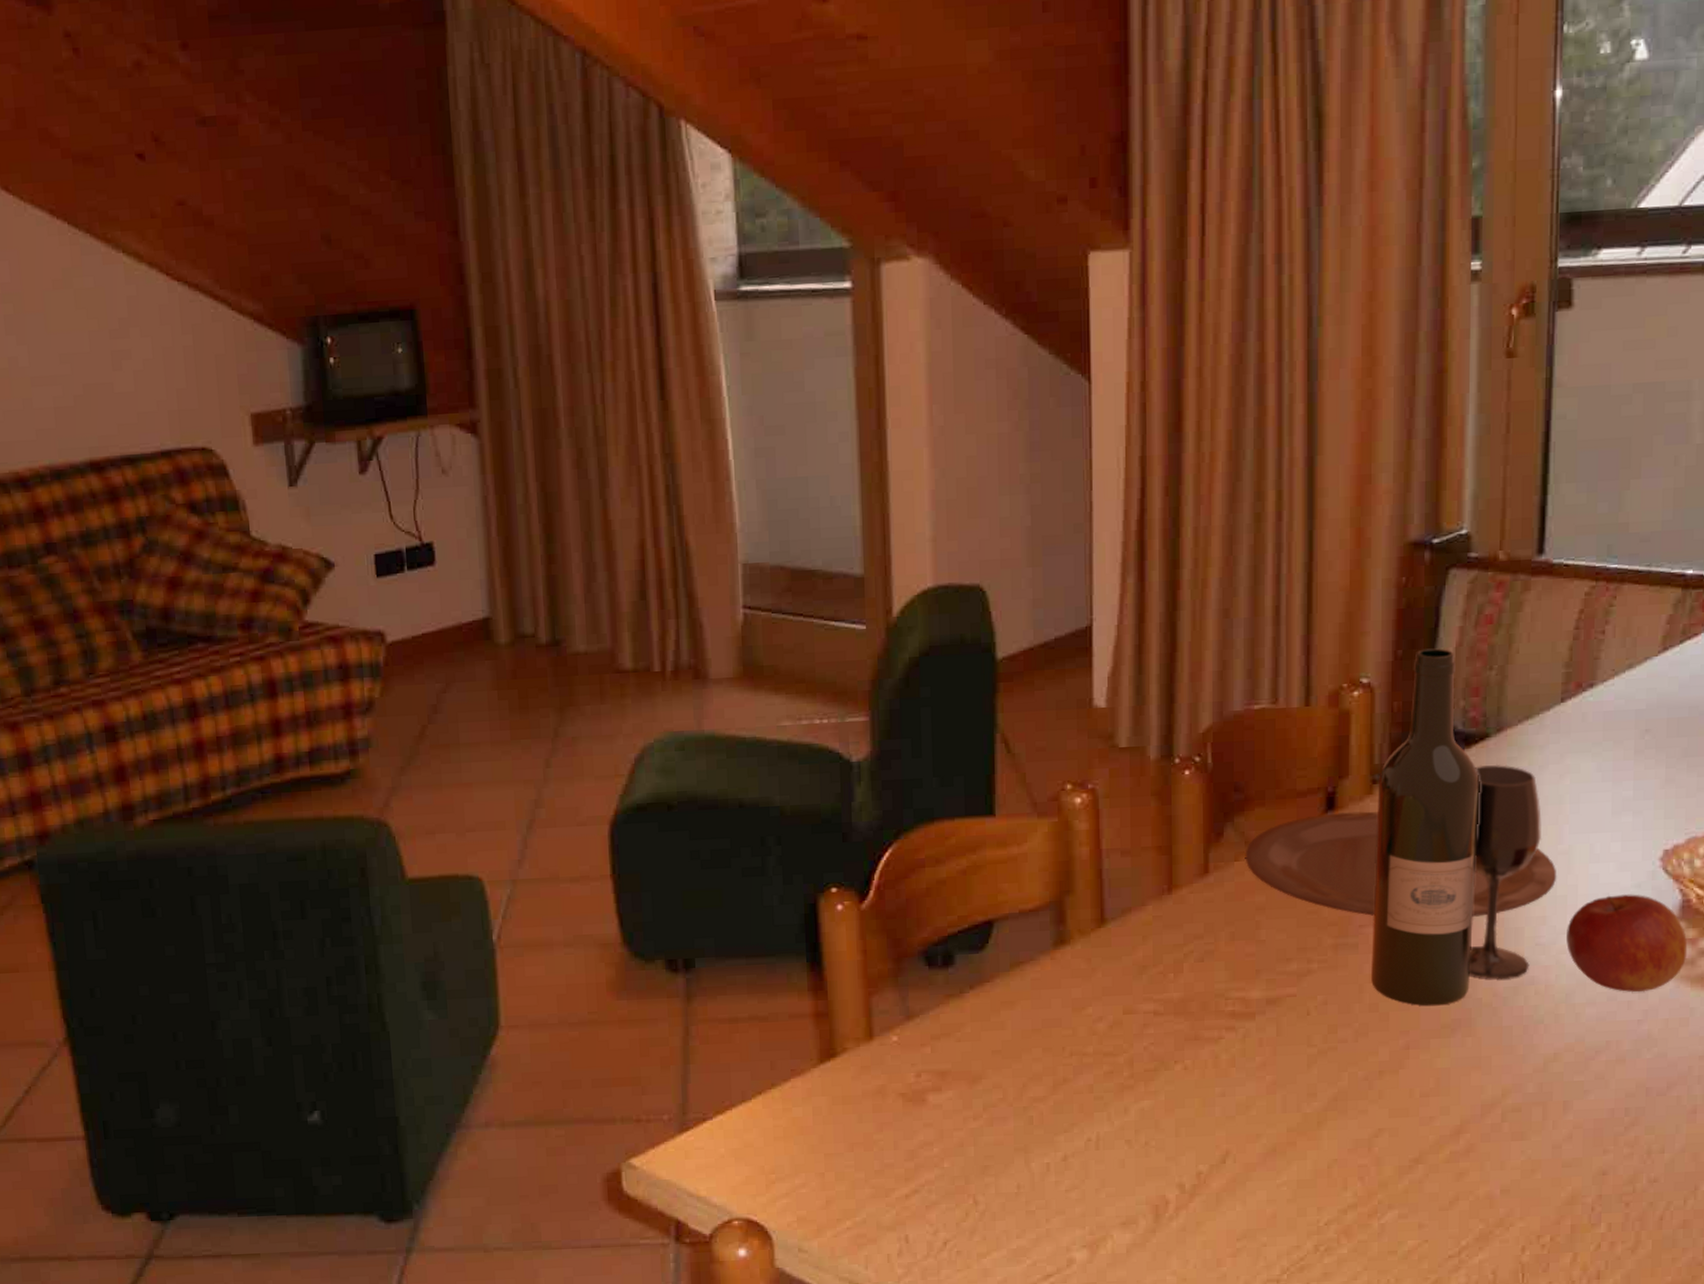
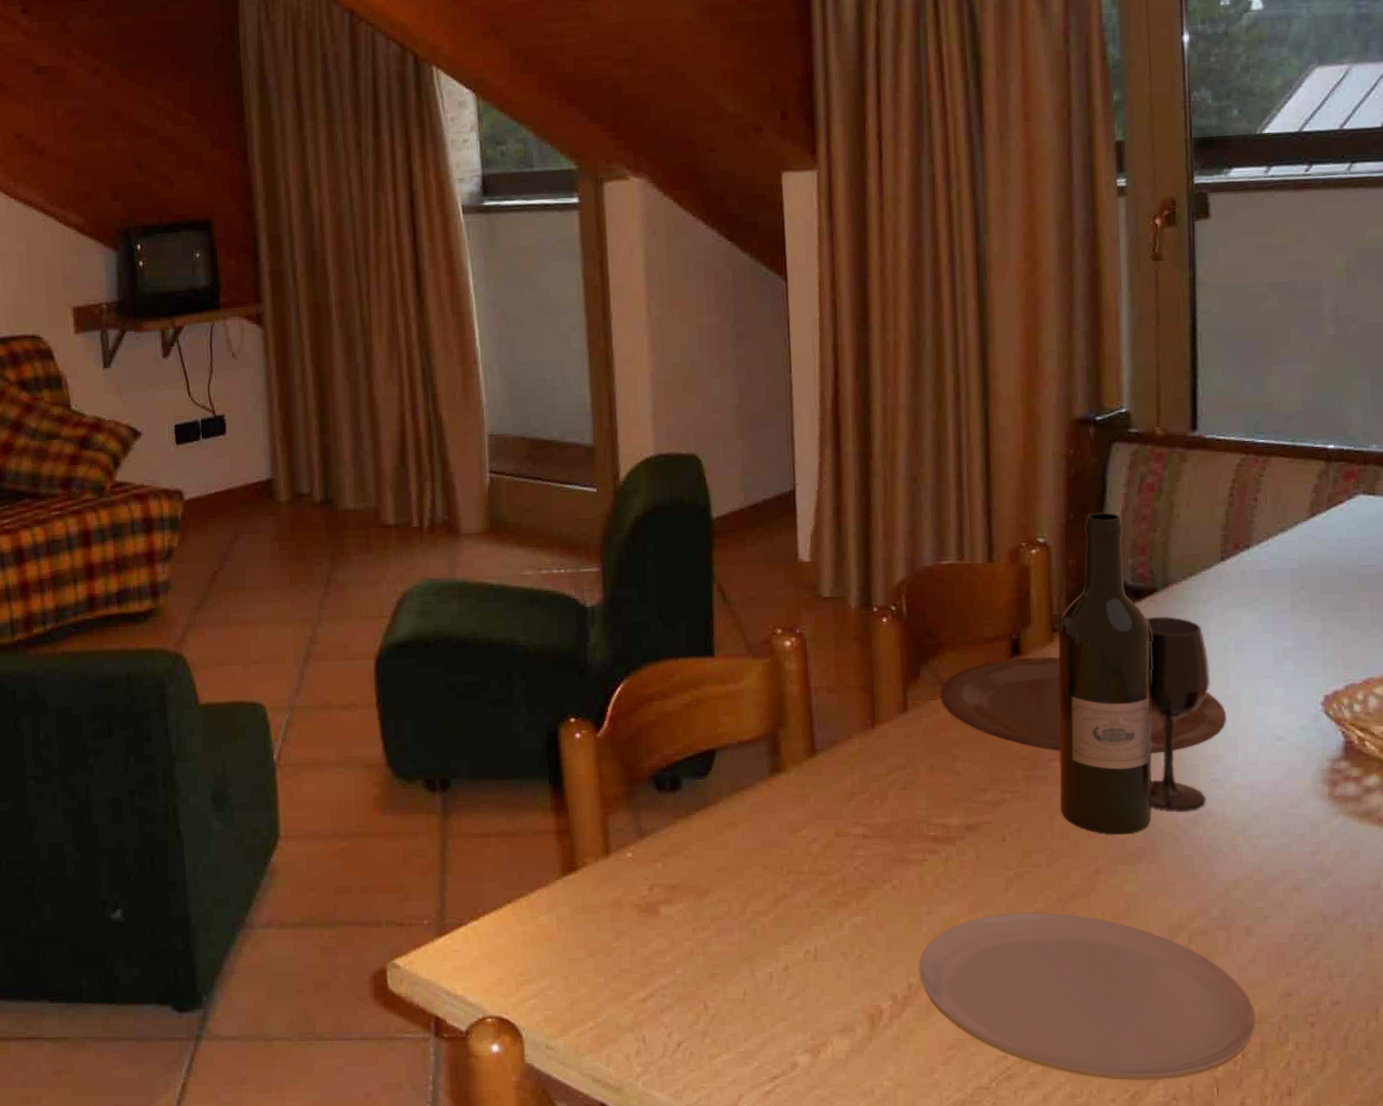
plate: none [1209,1091,1568,1269] -> present [918,912,1256,1081]
apple: present [1566,894,1688,993] -> none [1239,735,1353,826]

